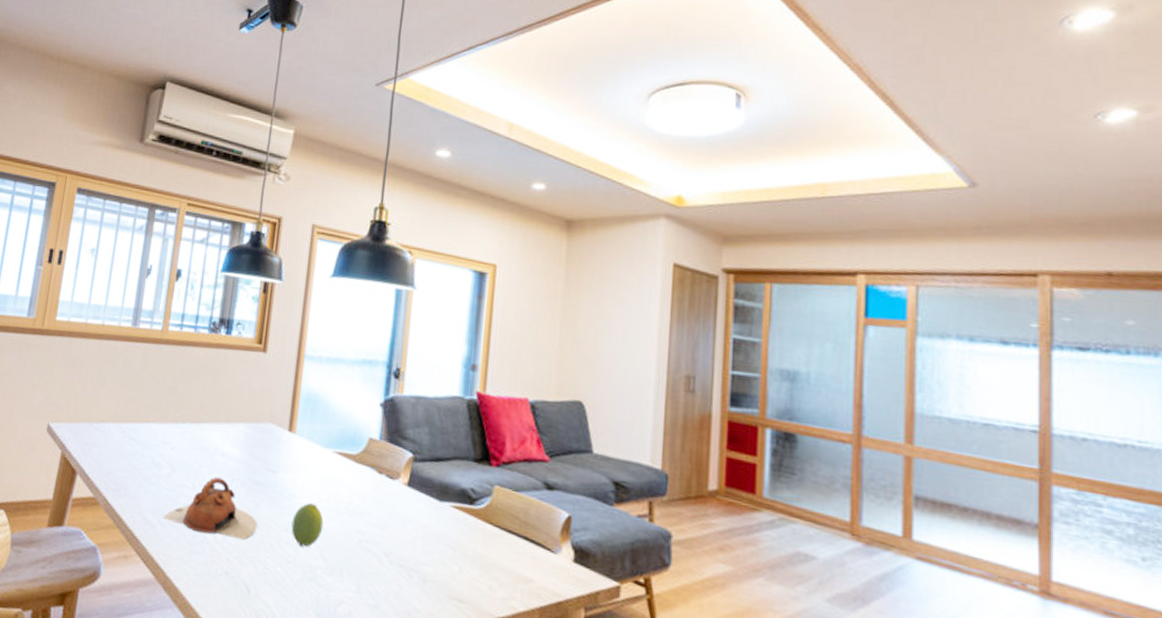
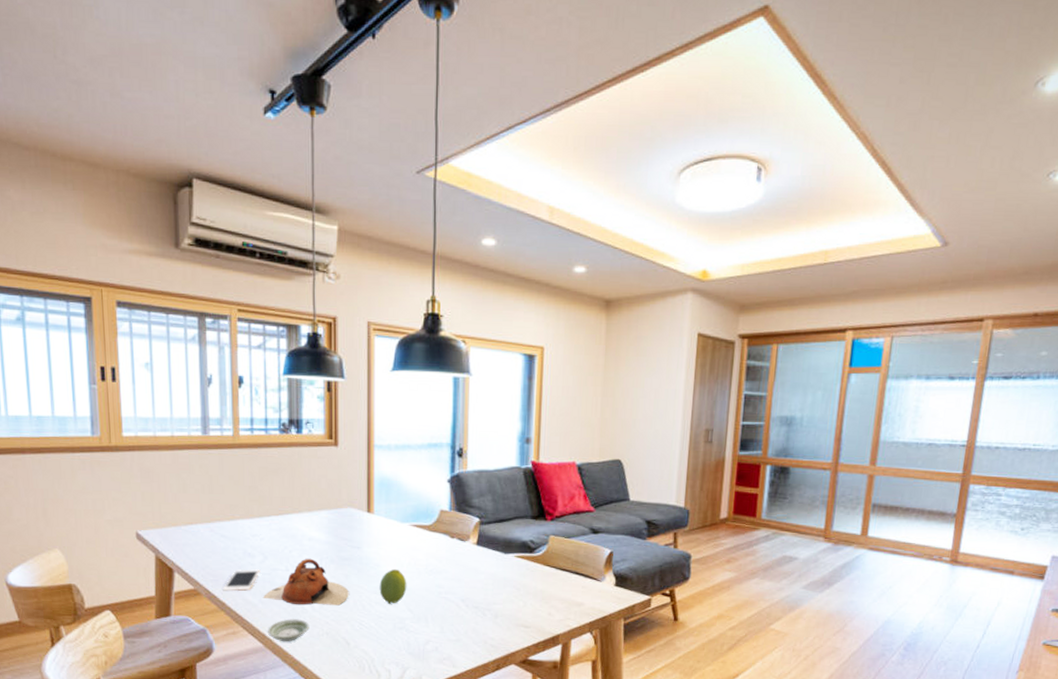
cell phone: none [122,480,166,507] -> present [222,569,261,591]
saucer: none [161,548,209,578] -> present [268,619,310,642]

